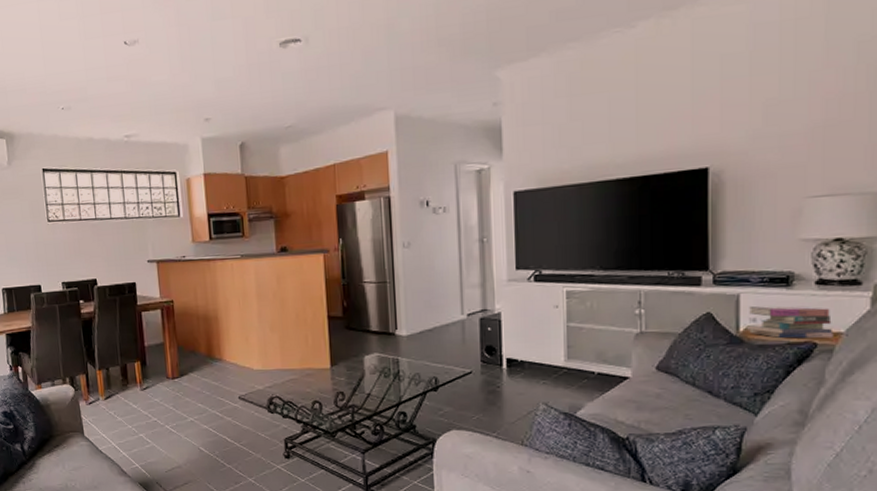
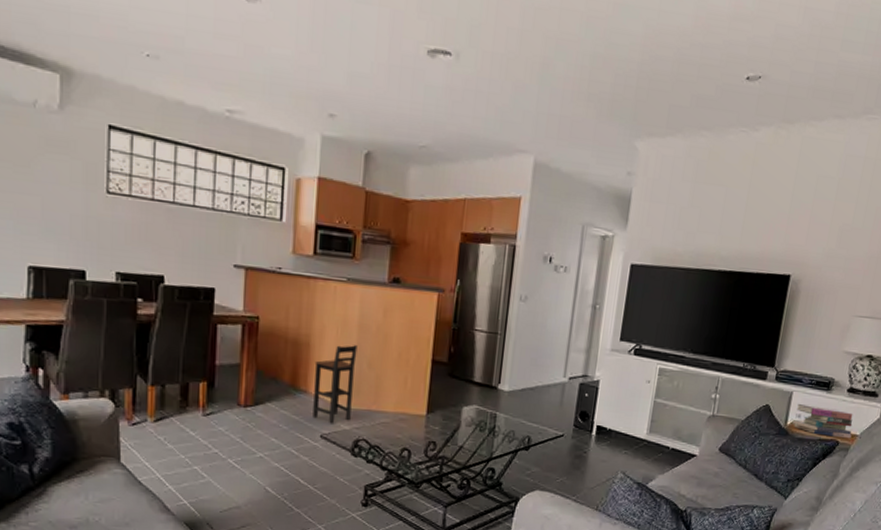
bar stool: none [224,313,263,386] -> present [313,345,358,424]

